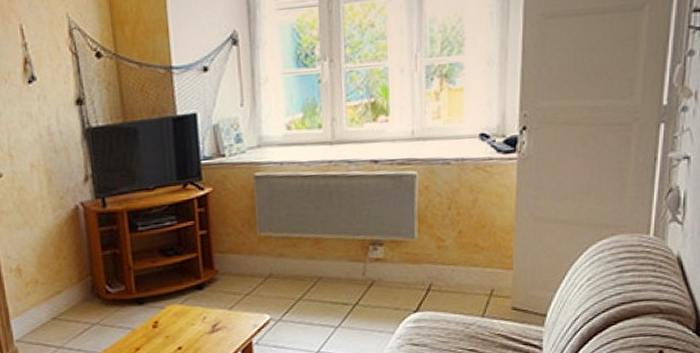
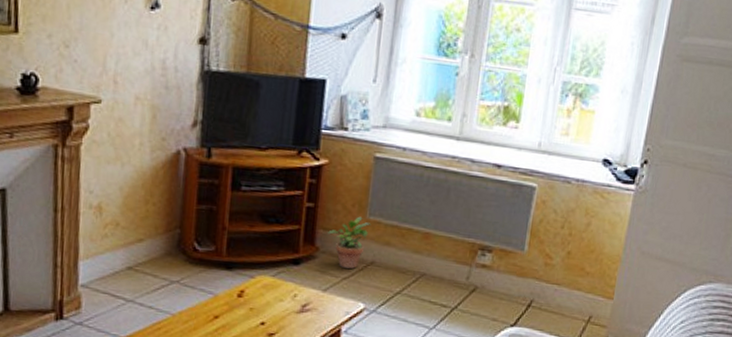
potted plant: none [224,234,263,285] -> present [328,216,371,269]

